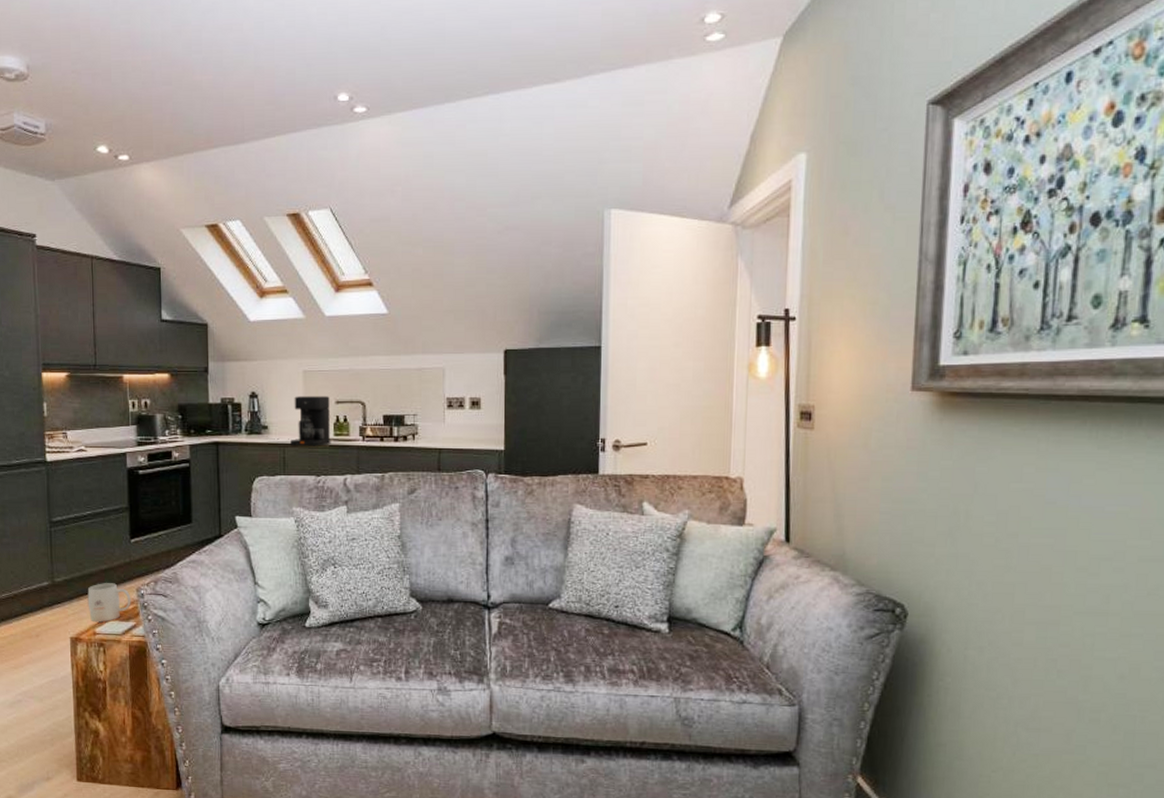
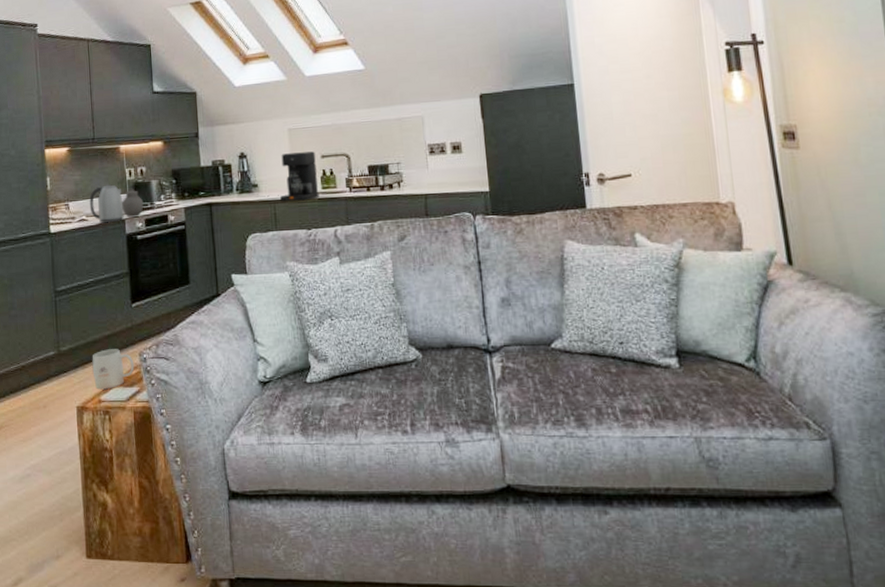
kettle: none [89,415,125,455] -> present [89,184,124,224]
jar: none [124,420,147,452] -> present [122,188,144,218]

